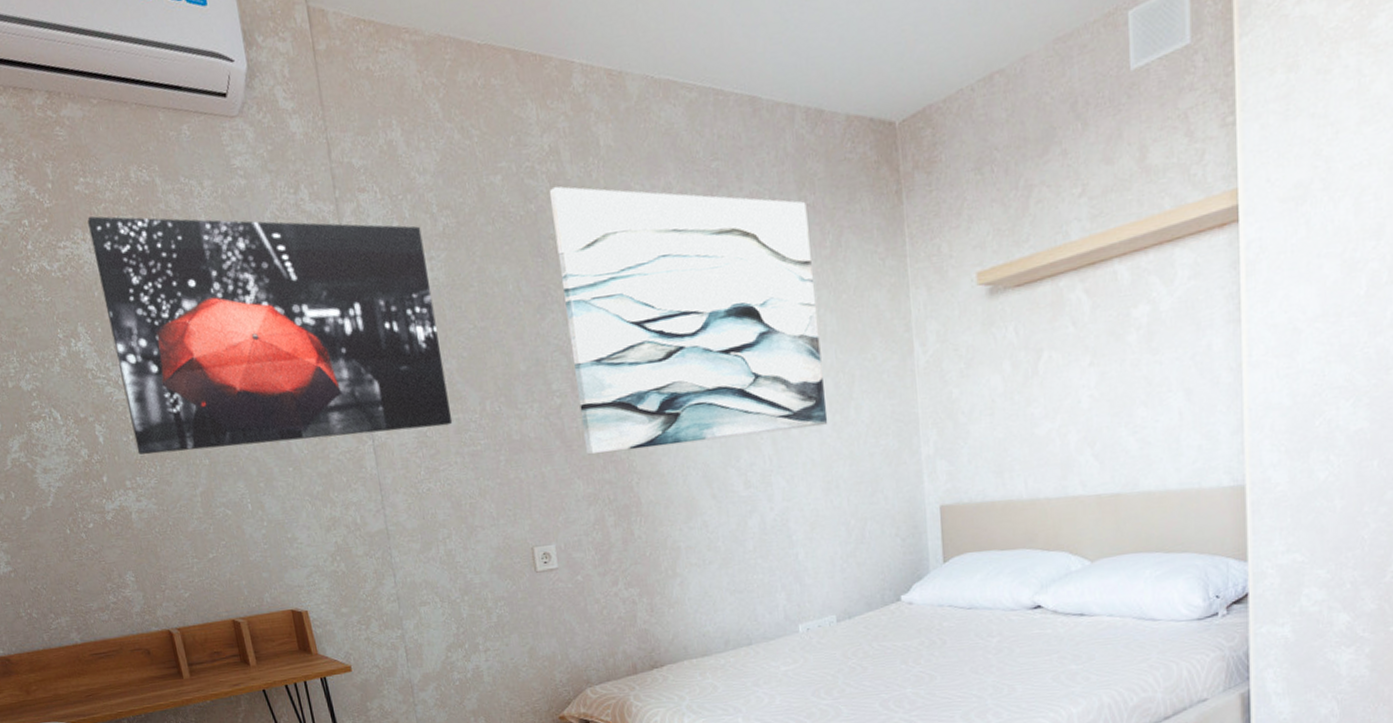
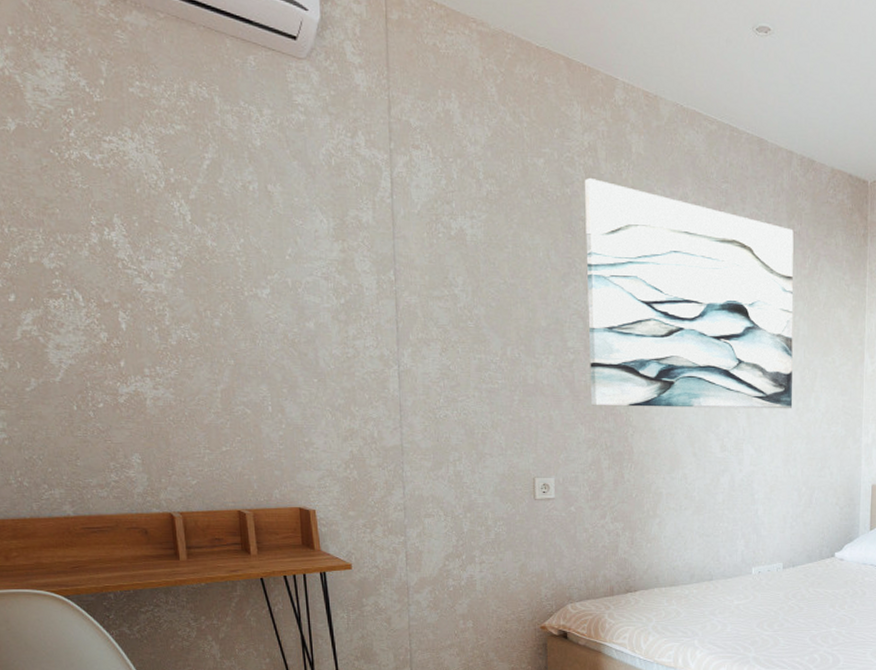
wall art: present [87,216,453,455] -> none [138,119,475,363]

